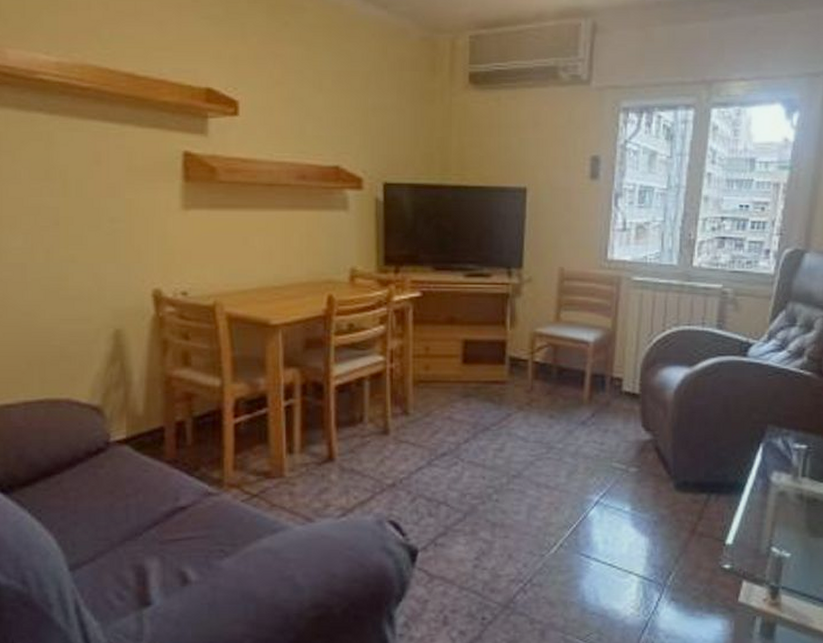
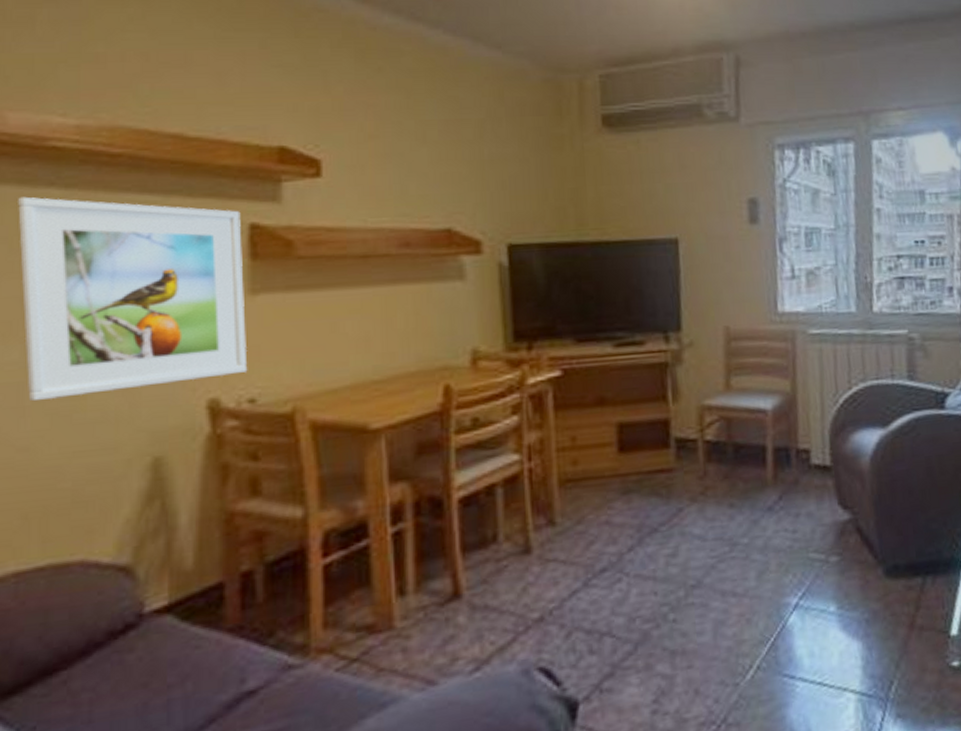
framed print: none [17,119,182,279] -> present [18,196,248,402]

